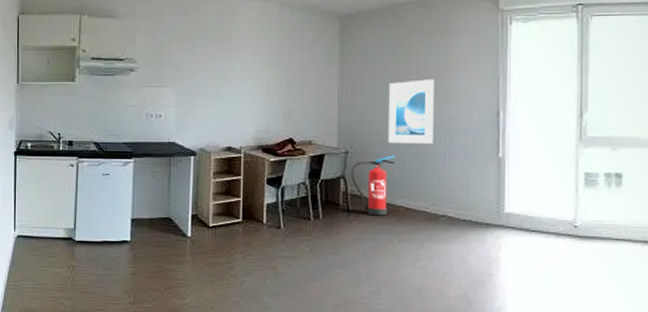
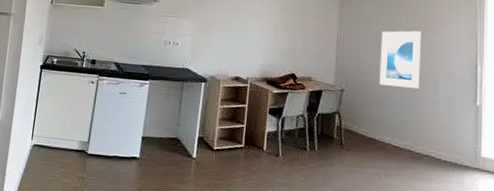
fire extinguisher: present [351,155,395,216] -> none [345,96,385,152]

